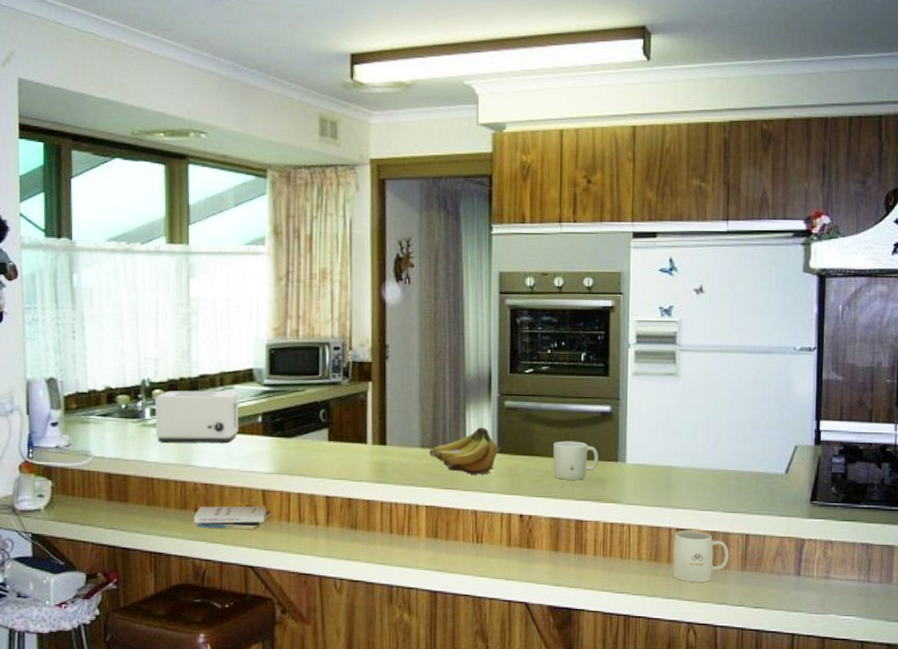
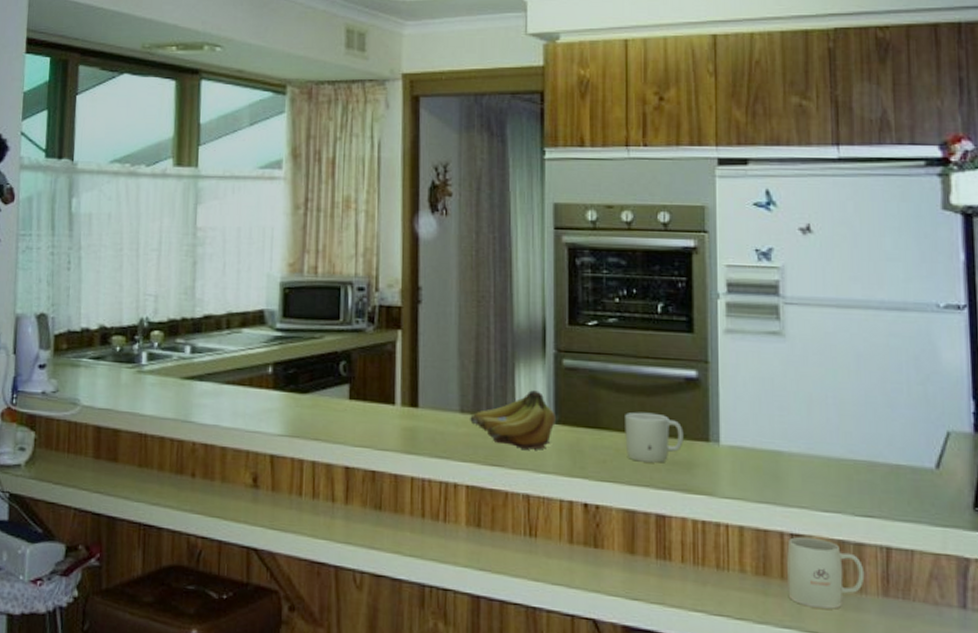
toaster: present [155,390,240,443] -> none [152,332,249,396]
books: present [193,505,271,530] -> none [190,471,280,504]

